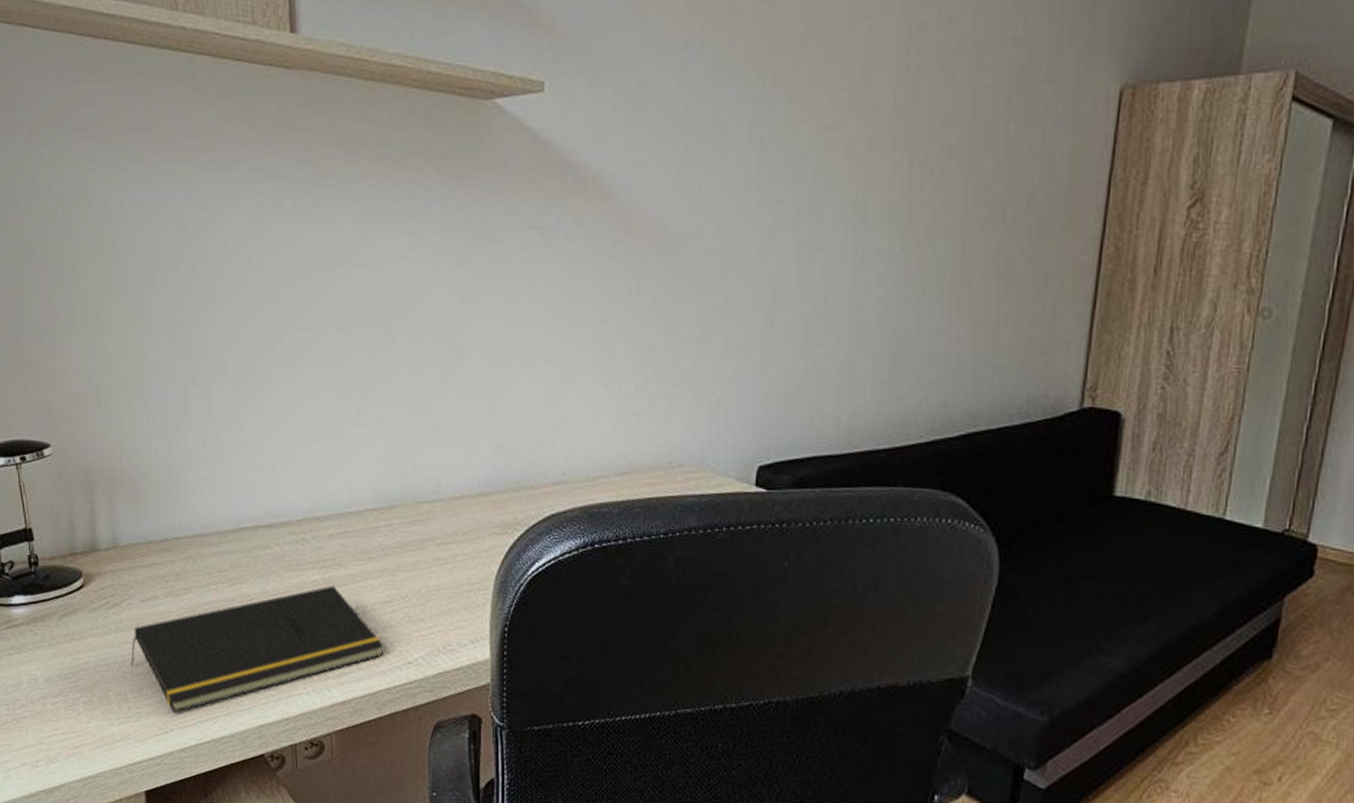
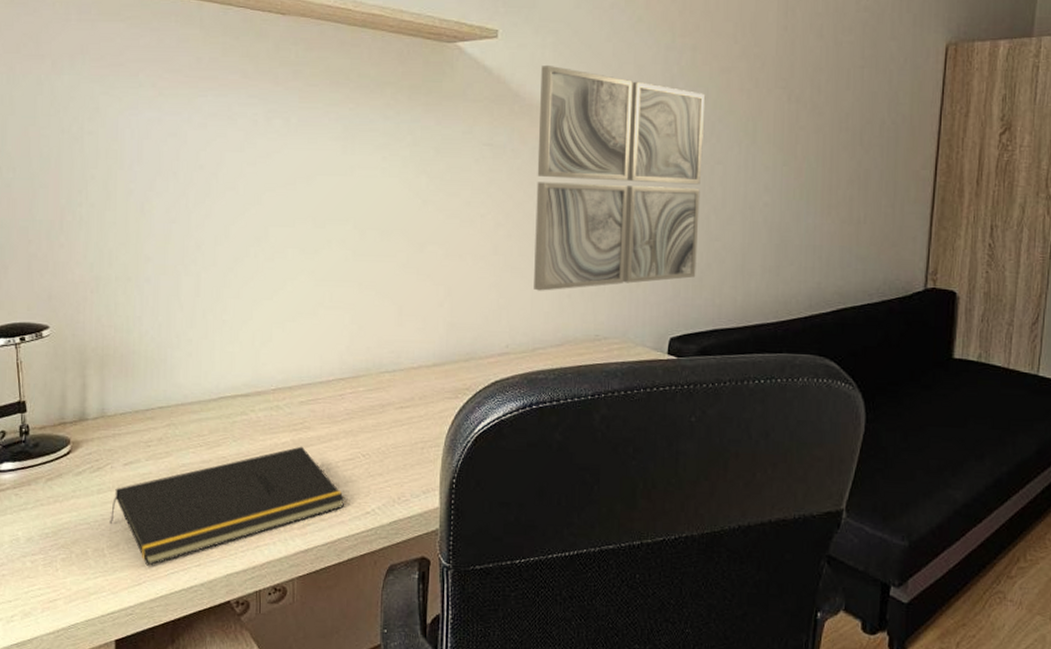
wall art: none [594,125,804,408] -> present [534,64,706,291]

